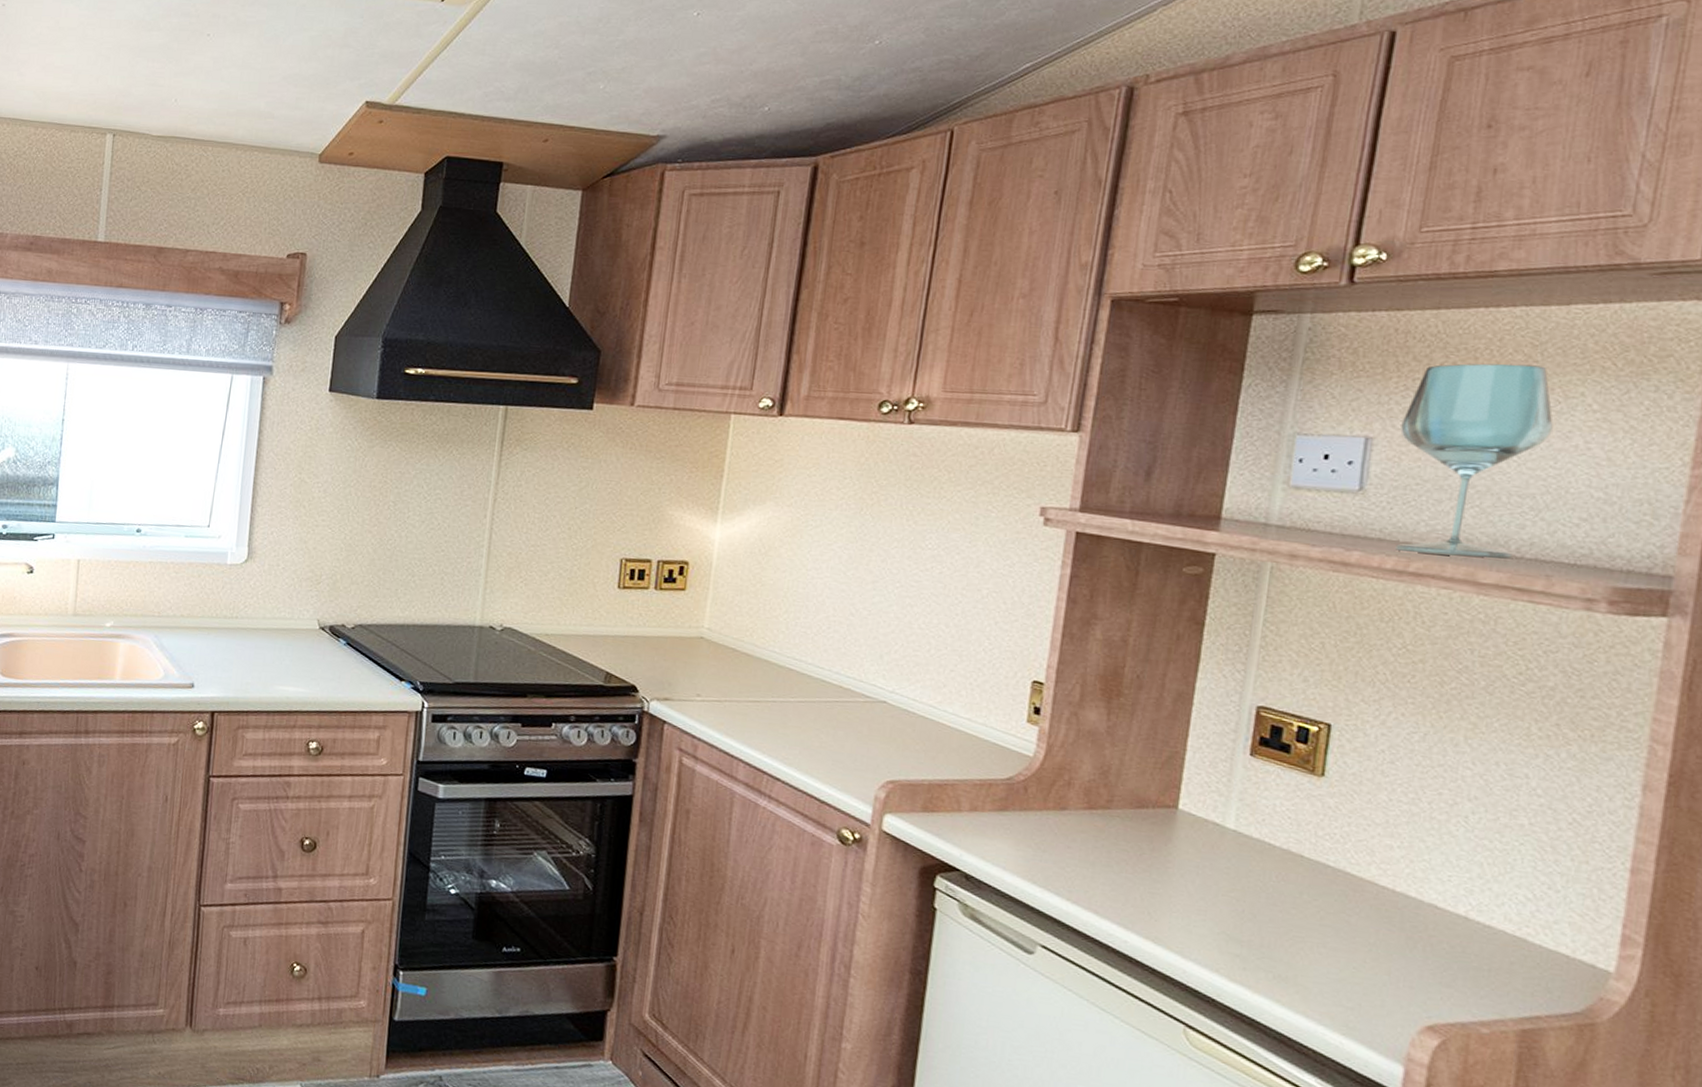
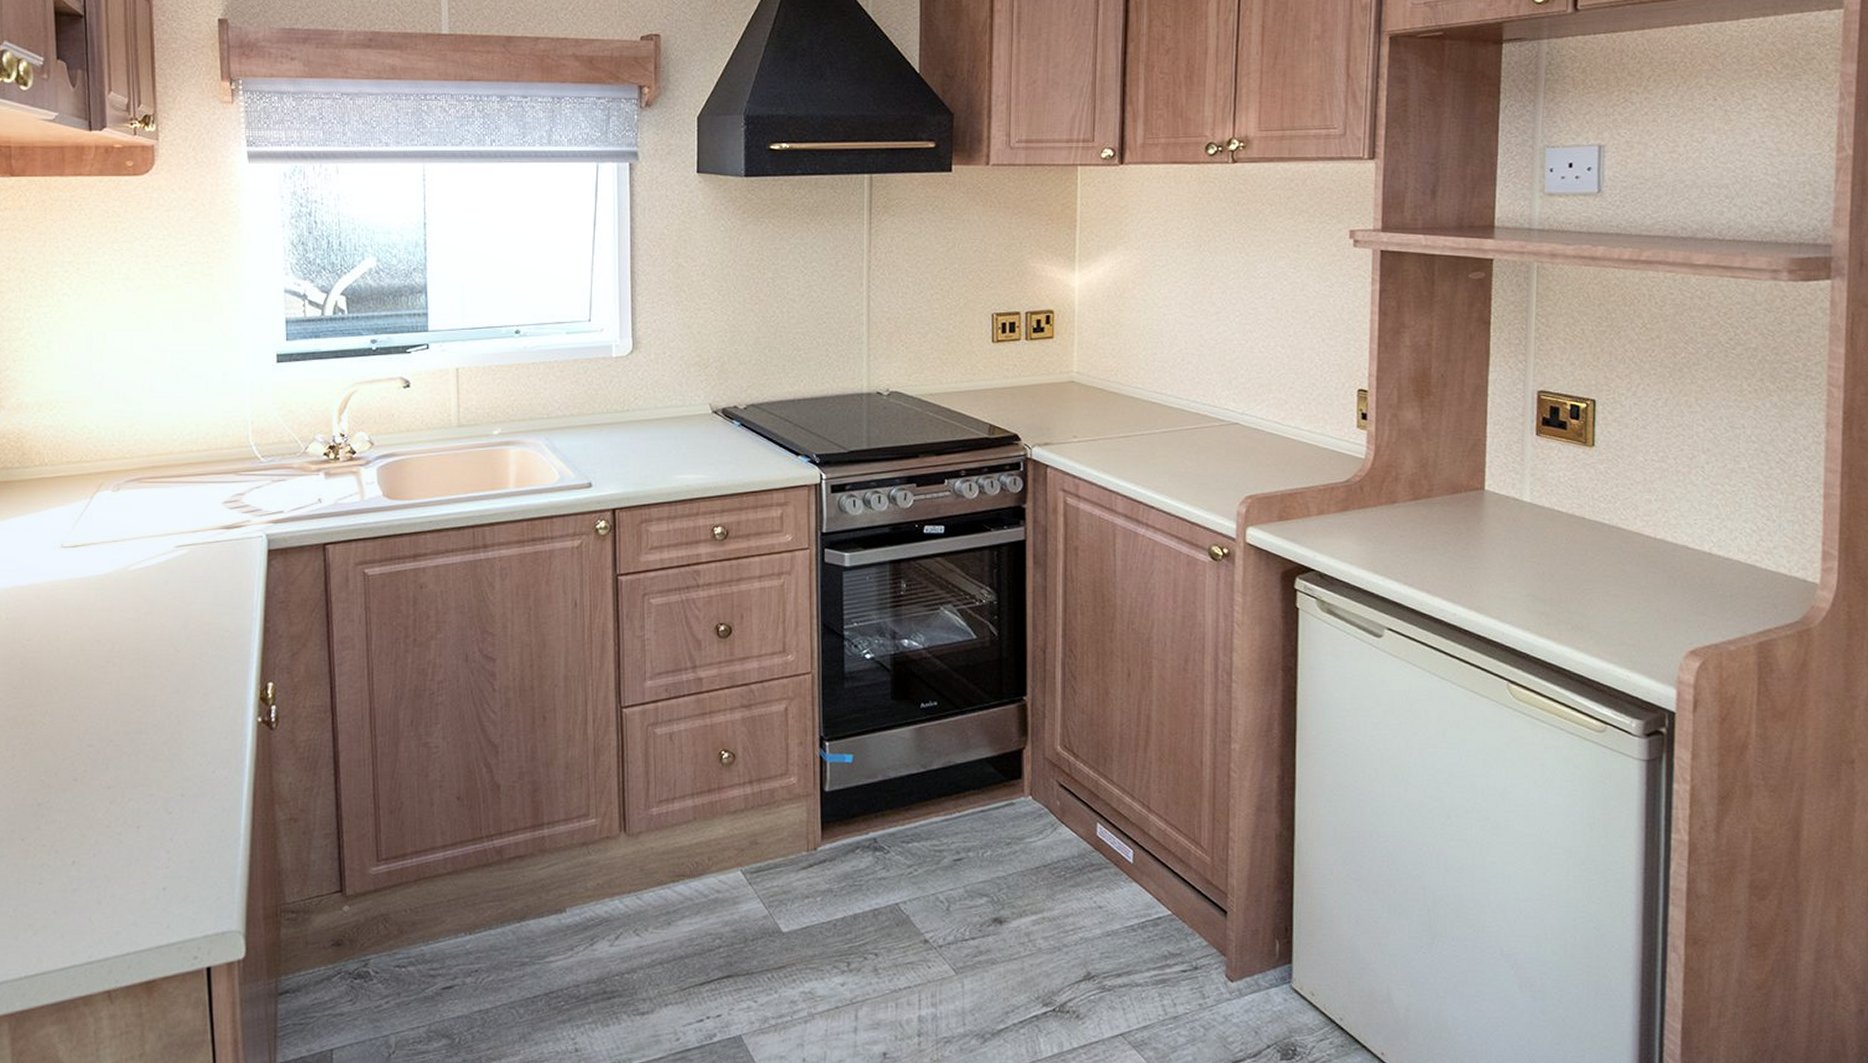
wine glass: present [1395,363,1553,559] -> none [1624,73,1736,243]

